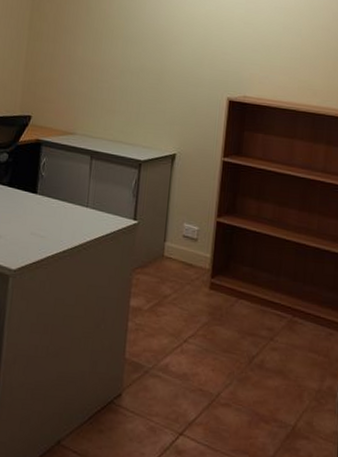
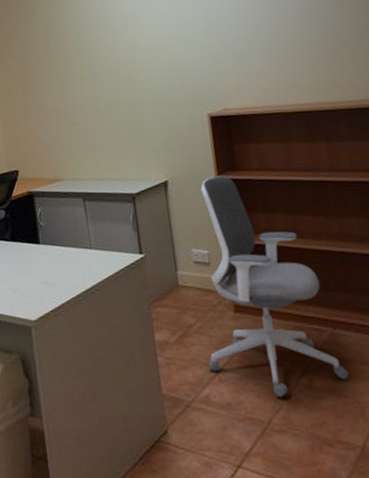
office chair: none [174,158,296,374] -> present [200,176,348,398]

